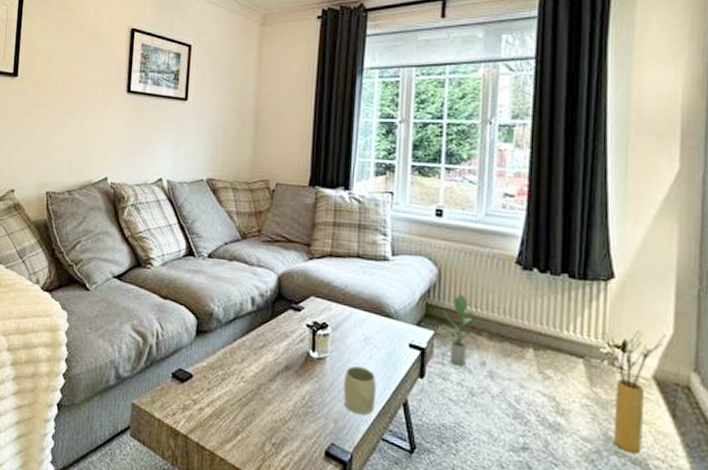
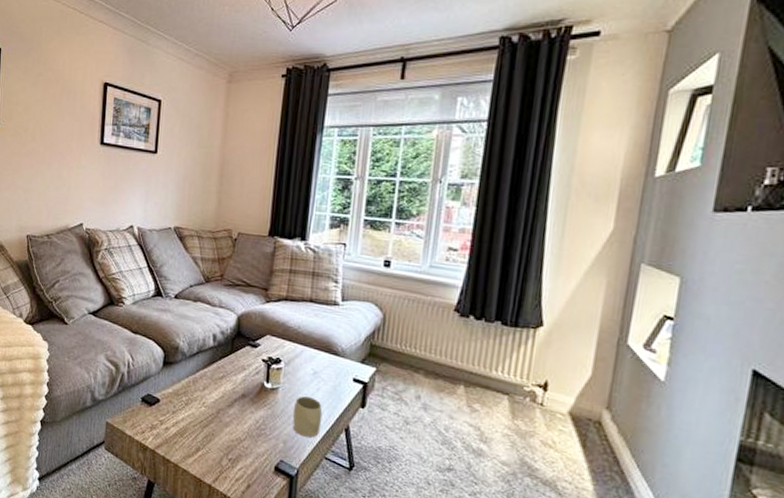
potted plant: present [442,294,476,366] -> none [385,337,414,399]
vase: present [604,330,667,455] -> none [528,372,585,477]

